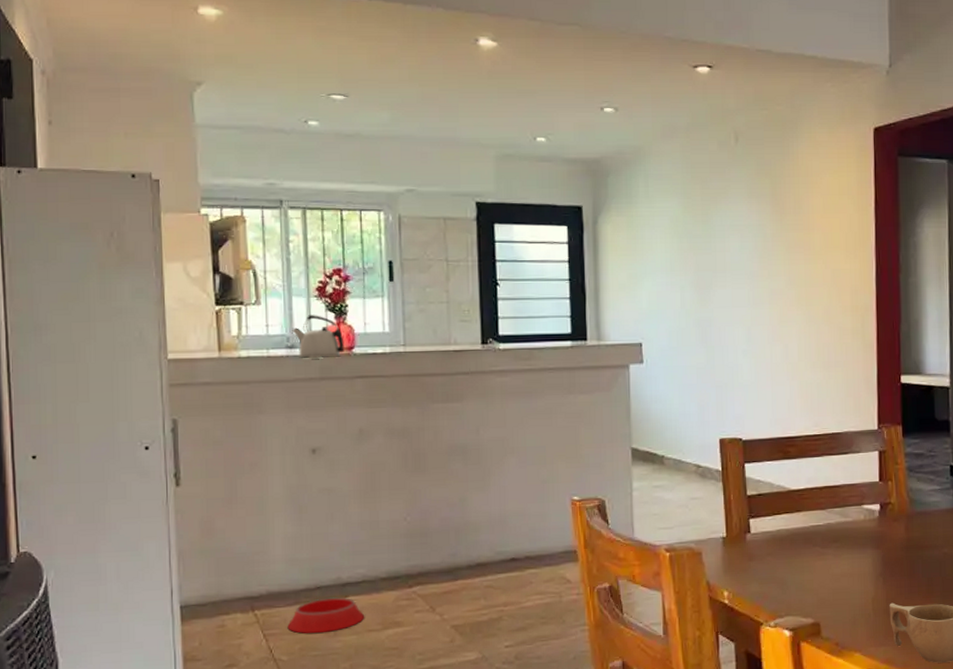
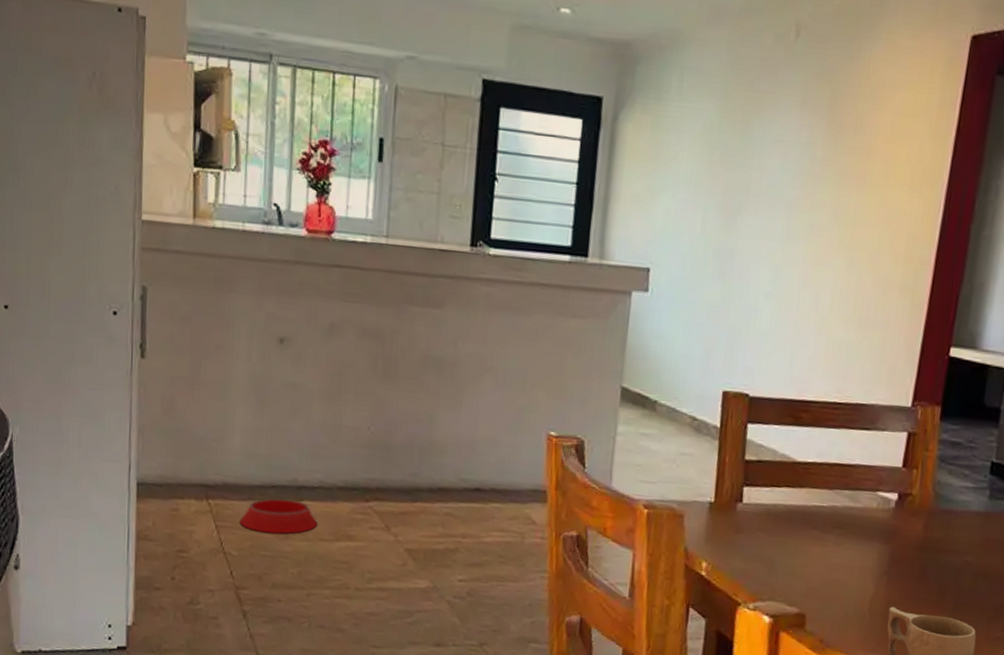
kettle: present [292,315,345,359] -> none [270,189,324,241]

